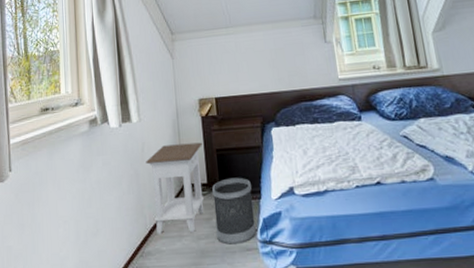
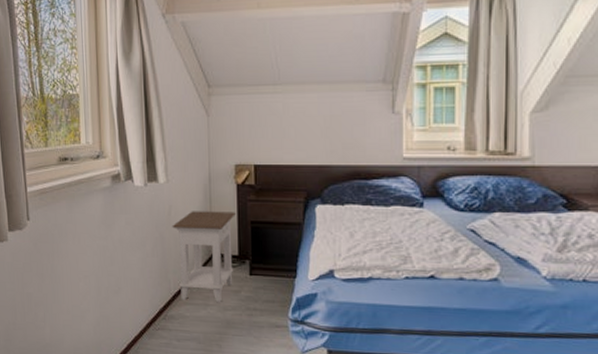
wastebasket: present [212,177,256,245] -> none [243,252,287,320]

